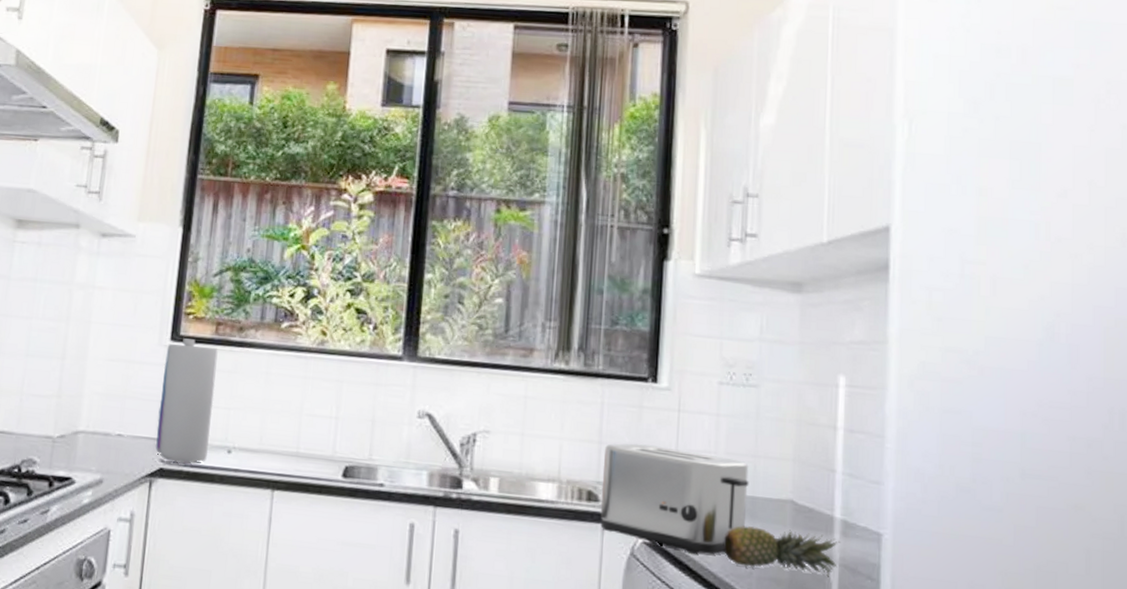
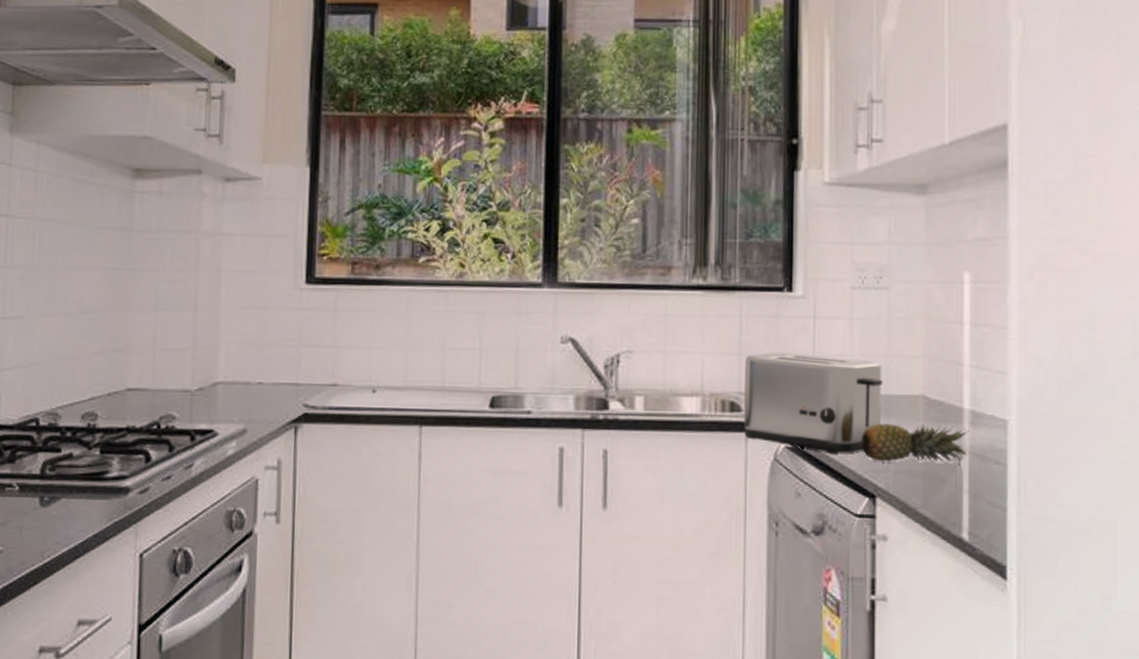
paper towel holder: present [155,338,218,463] -> none [297,280,356,406]

